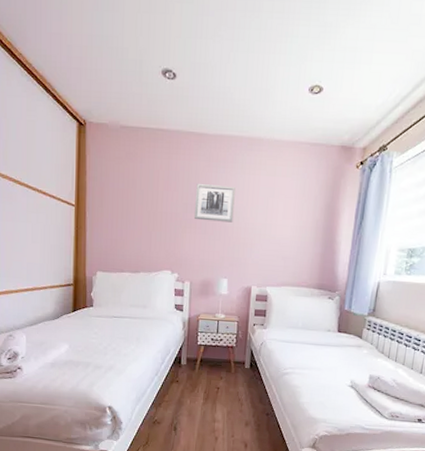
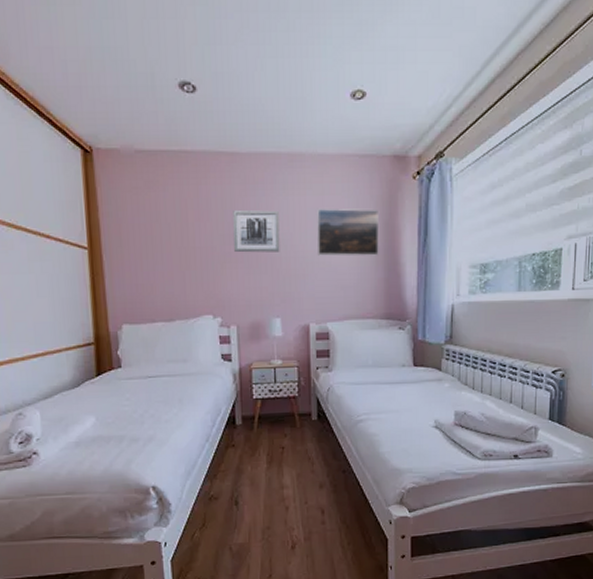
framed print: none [264,188,323,233] -> present [316,209,380,256]

